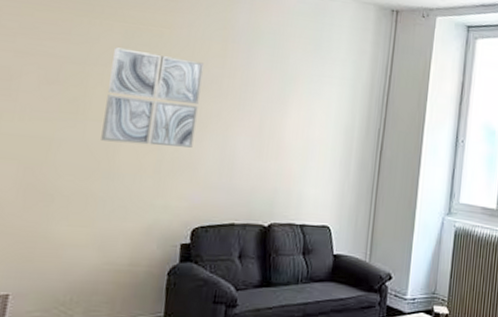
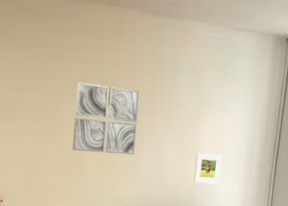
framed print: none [274,146,312,187] -> present [194,153,222,184]

